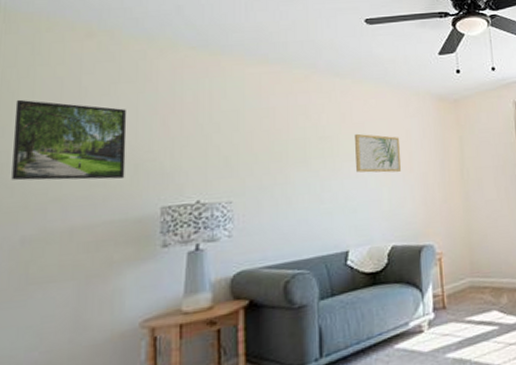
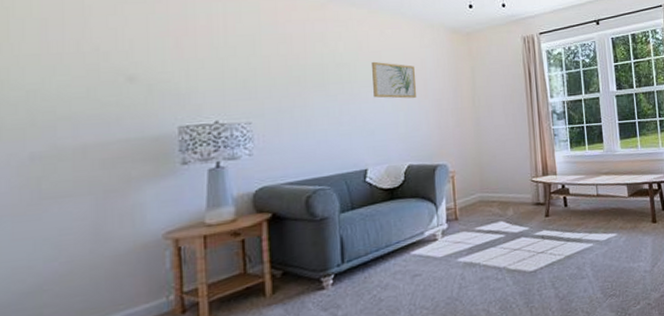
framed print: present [11,99,127,181] -> none [11,15,139,99]

